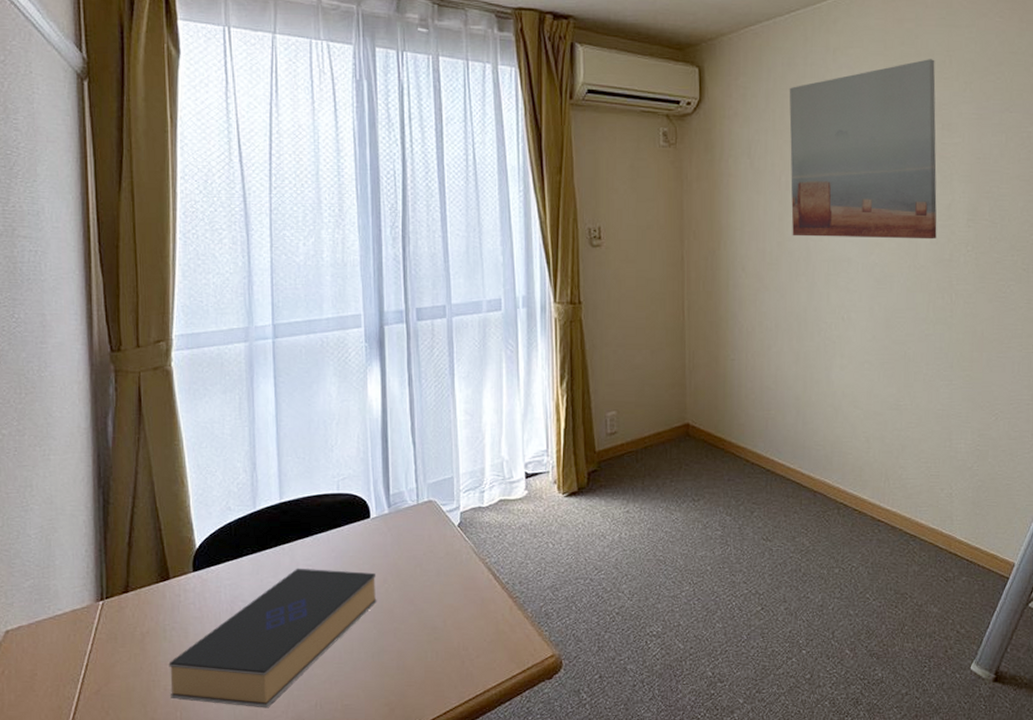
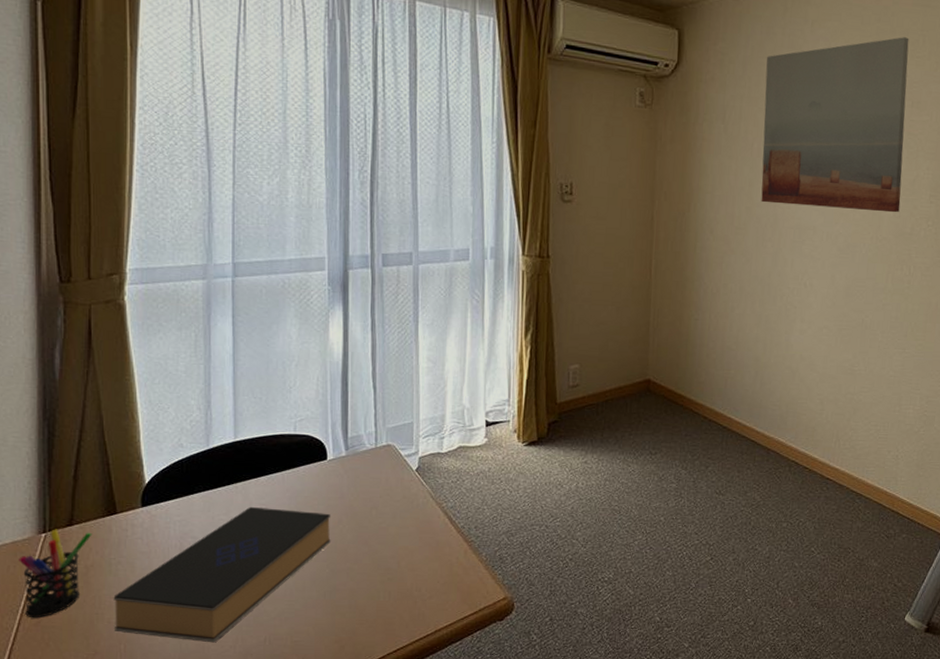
pen holder: none [78,596,147,687] -> present [19,529,92,618]

